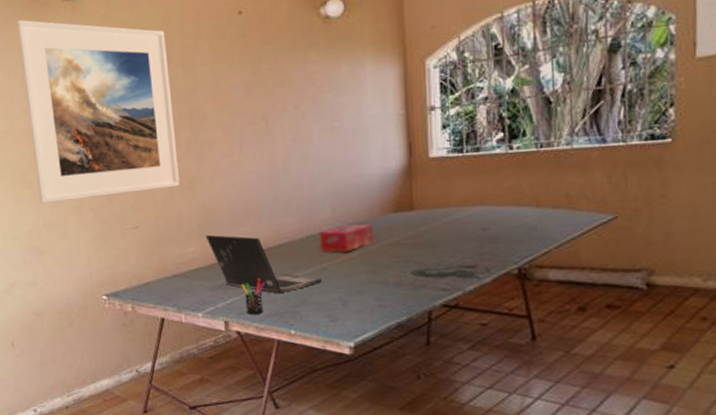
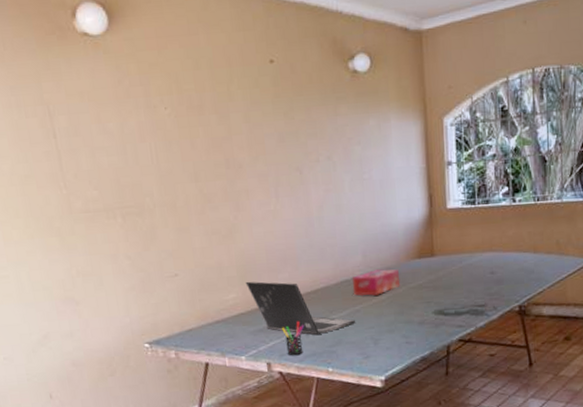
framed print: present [17,19,180,203] -> none [30,53,218,252]

